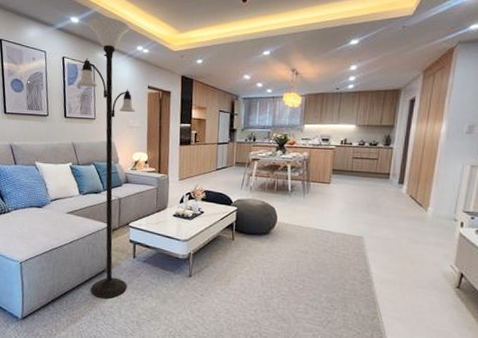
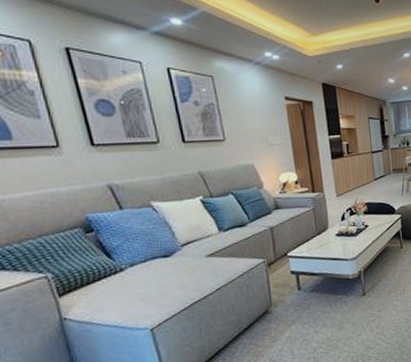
floor lamp: present [76,17,136,298] -> none [192,18,296,344]

